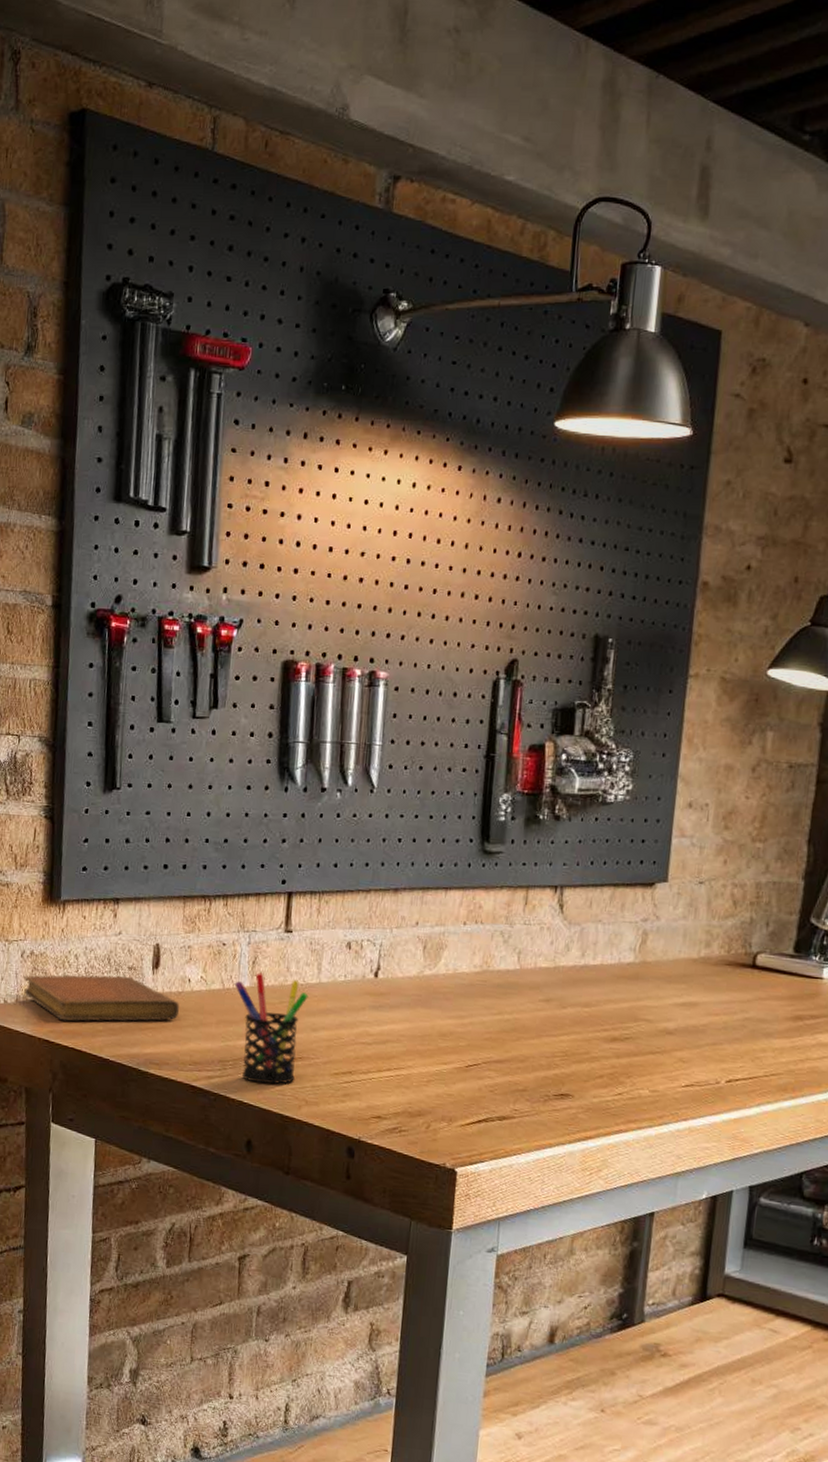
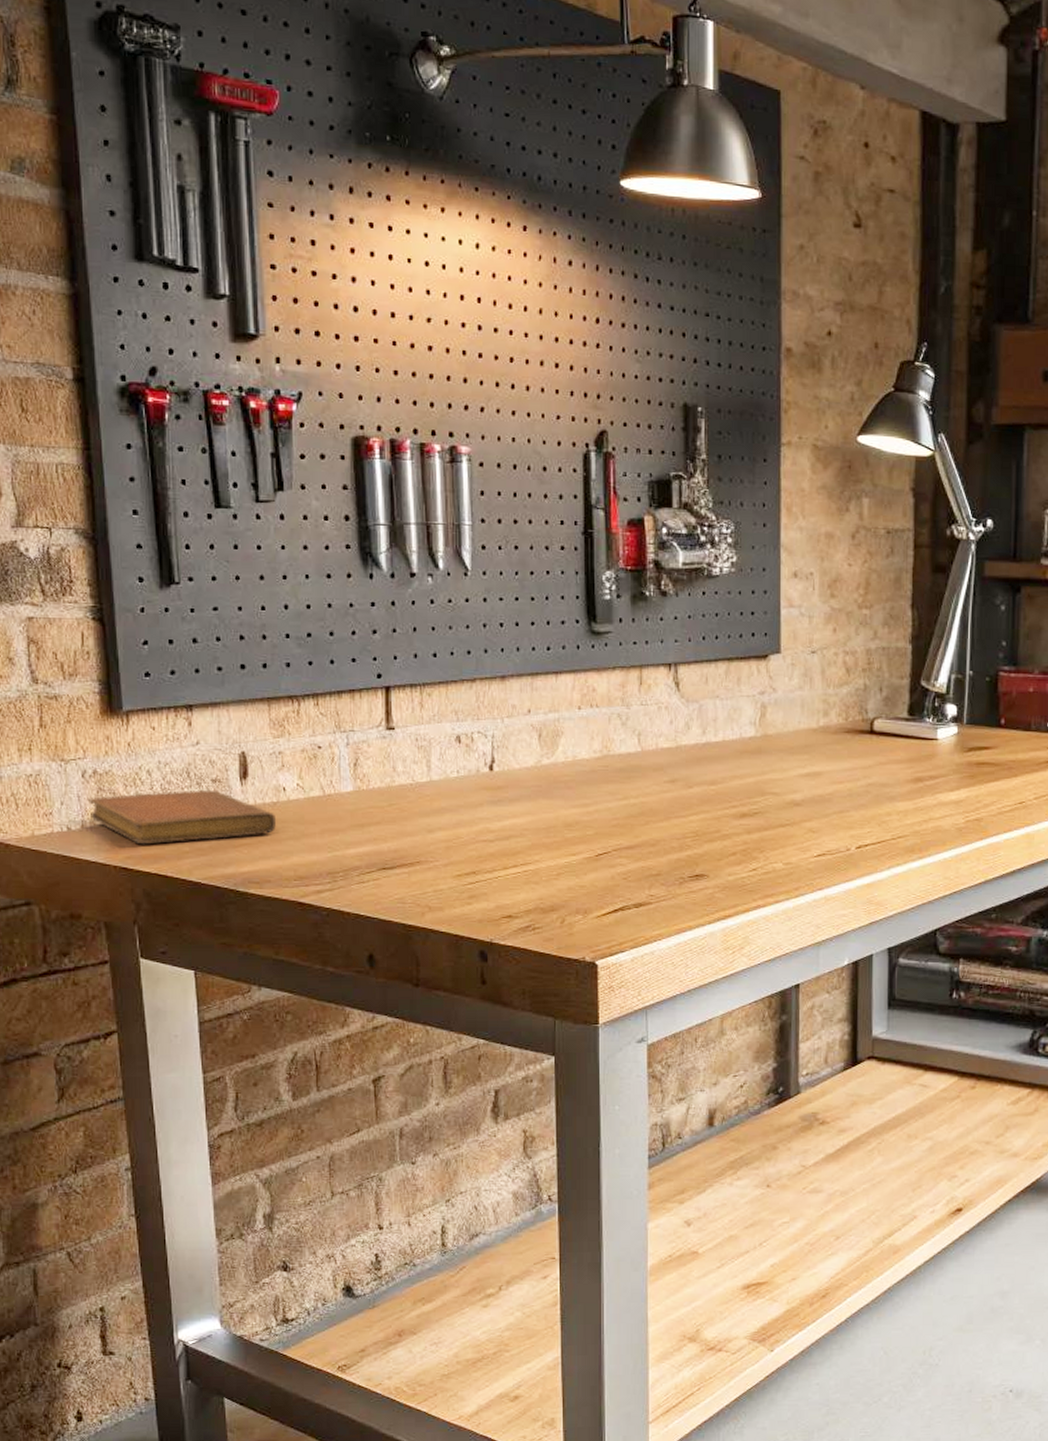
pen holder: present [234,973,308,1084] -> none [335,775,420,893]

